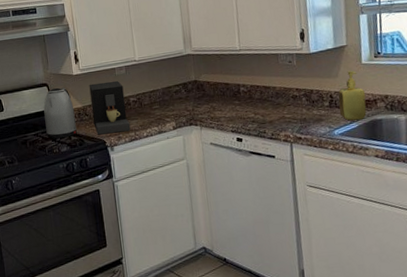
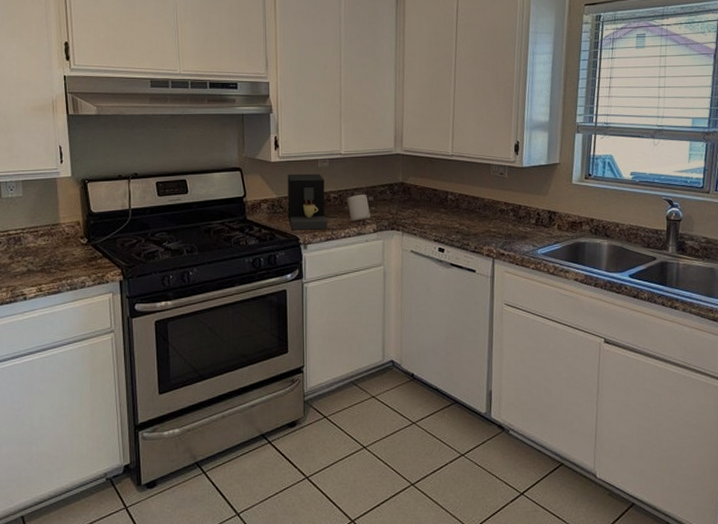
kettle: present [43,87,77,139] -> none [234,173,268,230]
canister: none [145,94,172,123] -> present [346,193,375,224]
soap dispenser: present [338,70,367,121] -> none [544,189,572,241]

